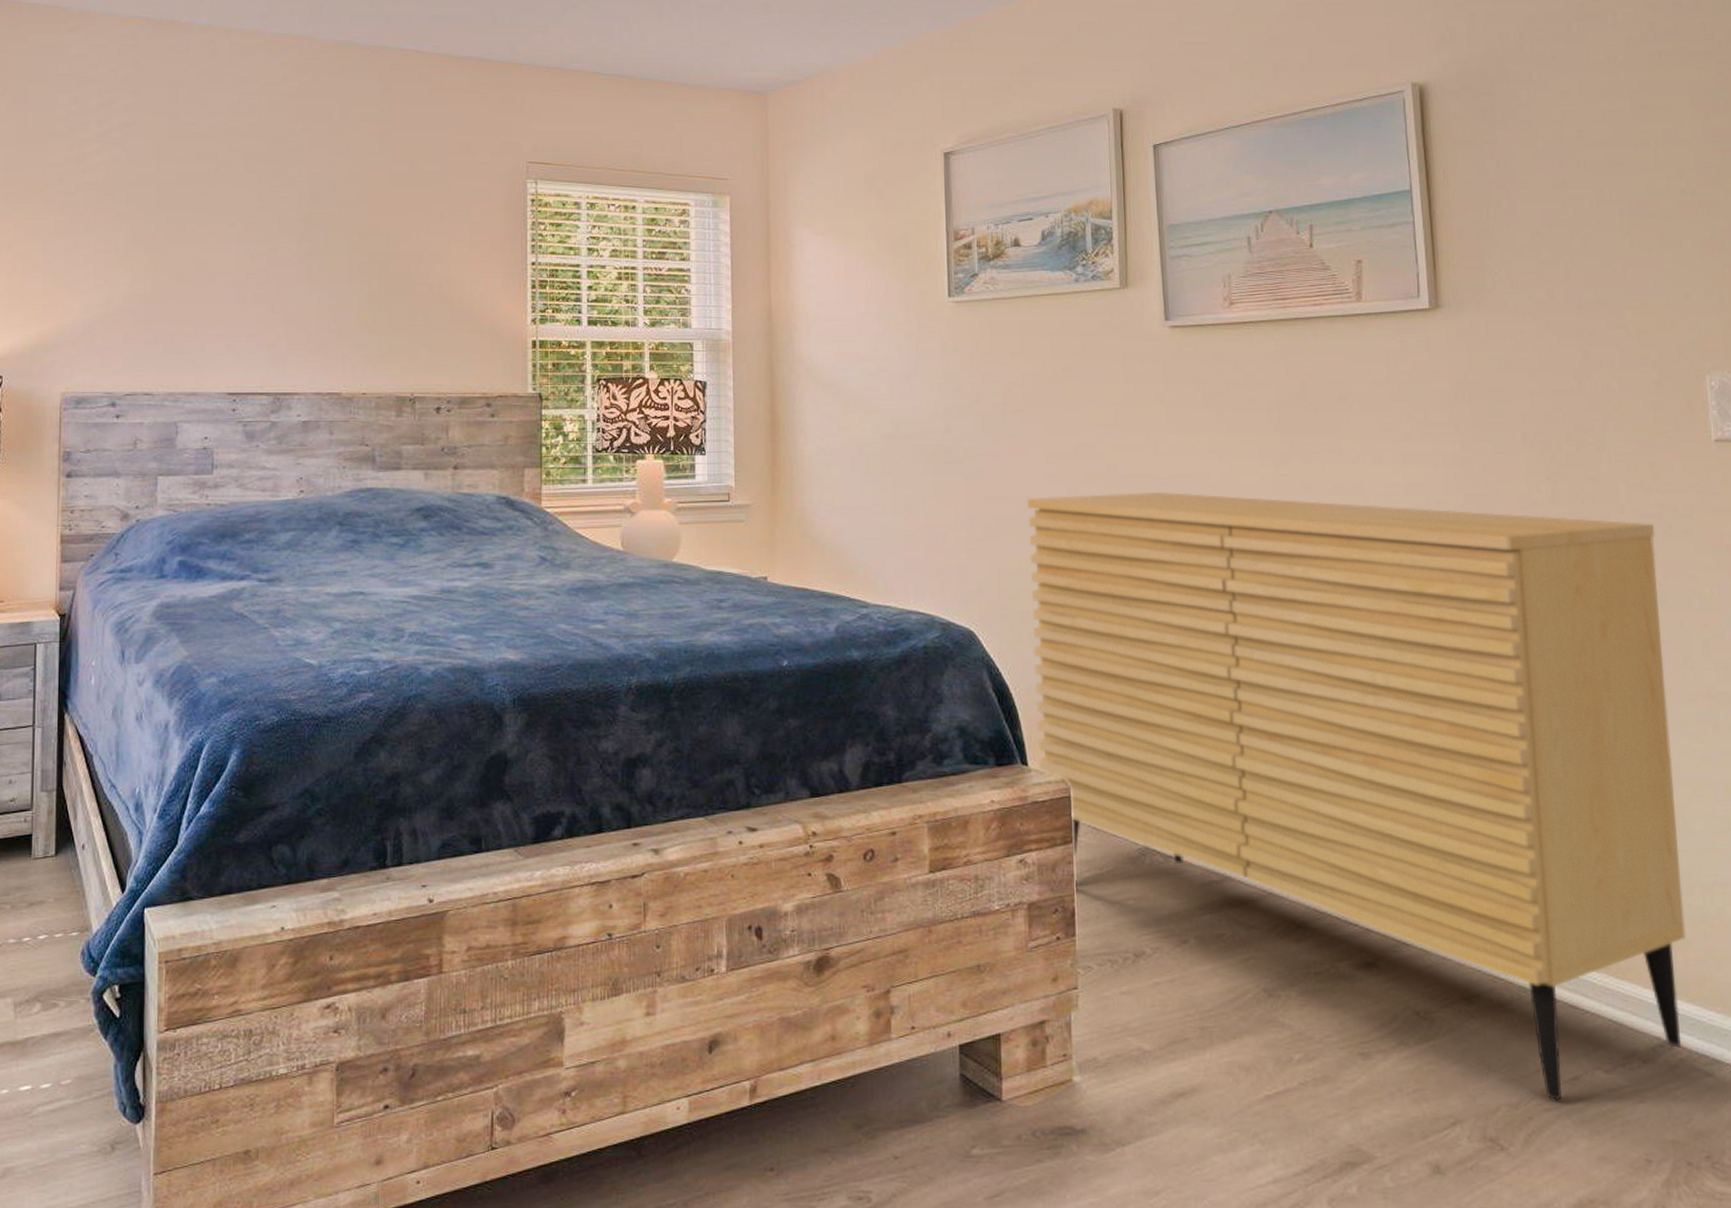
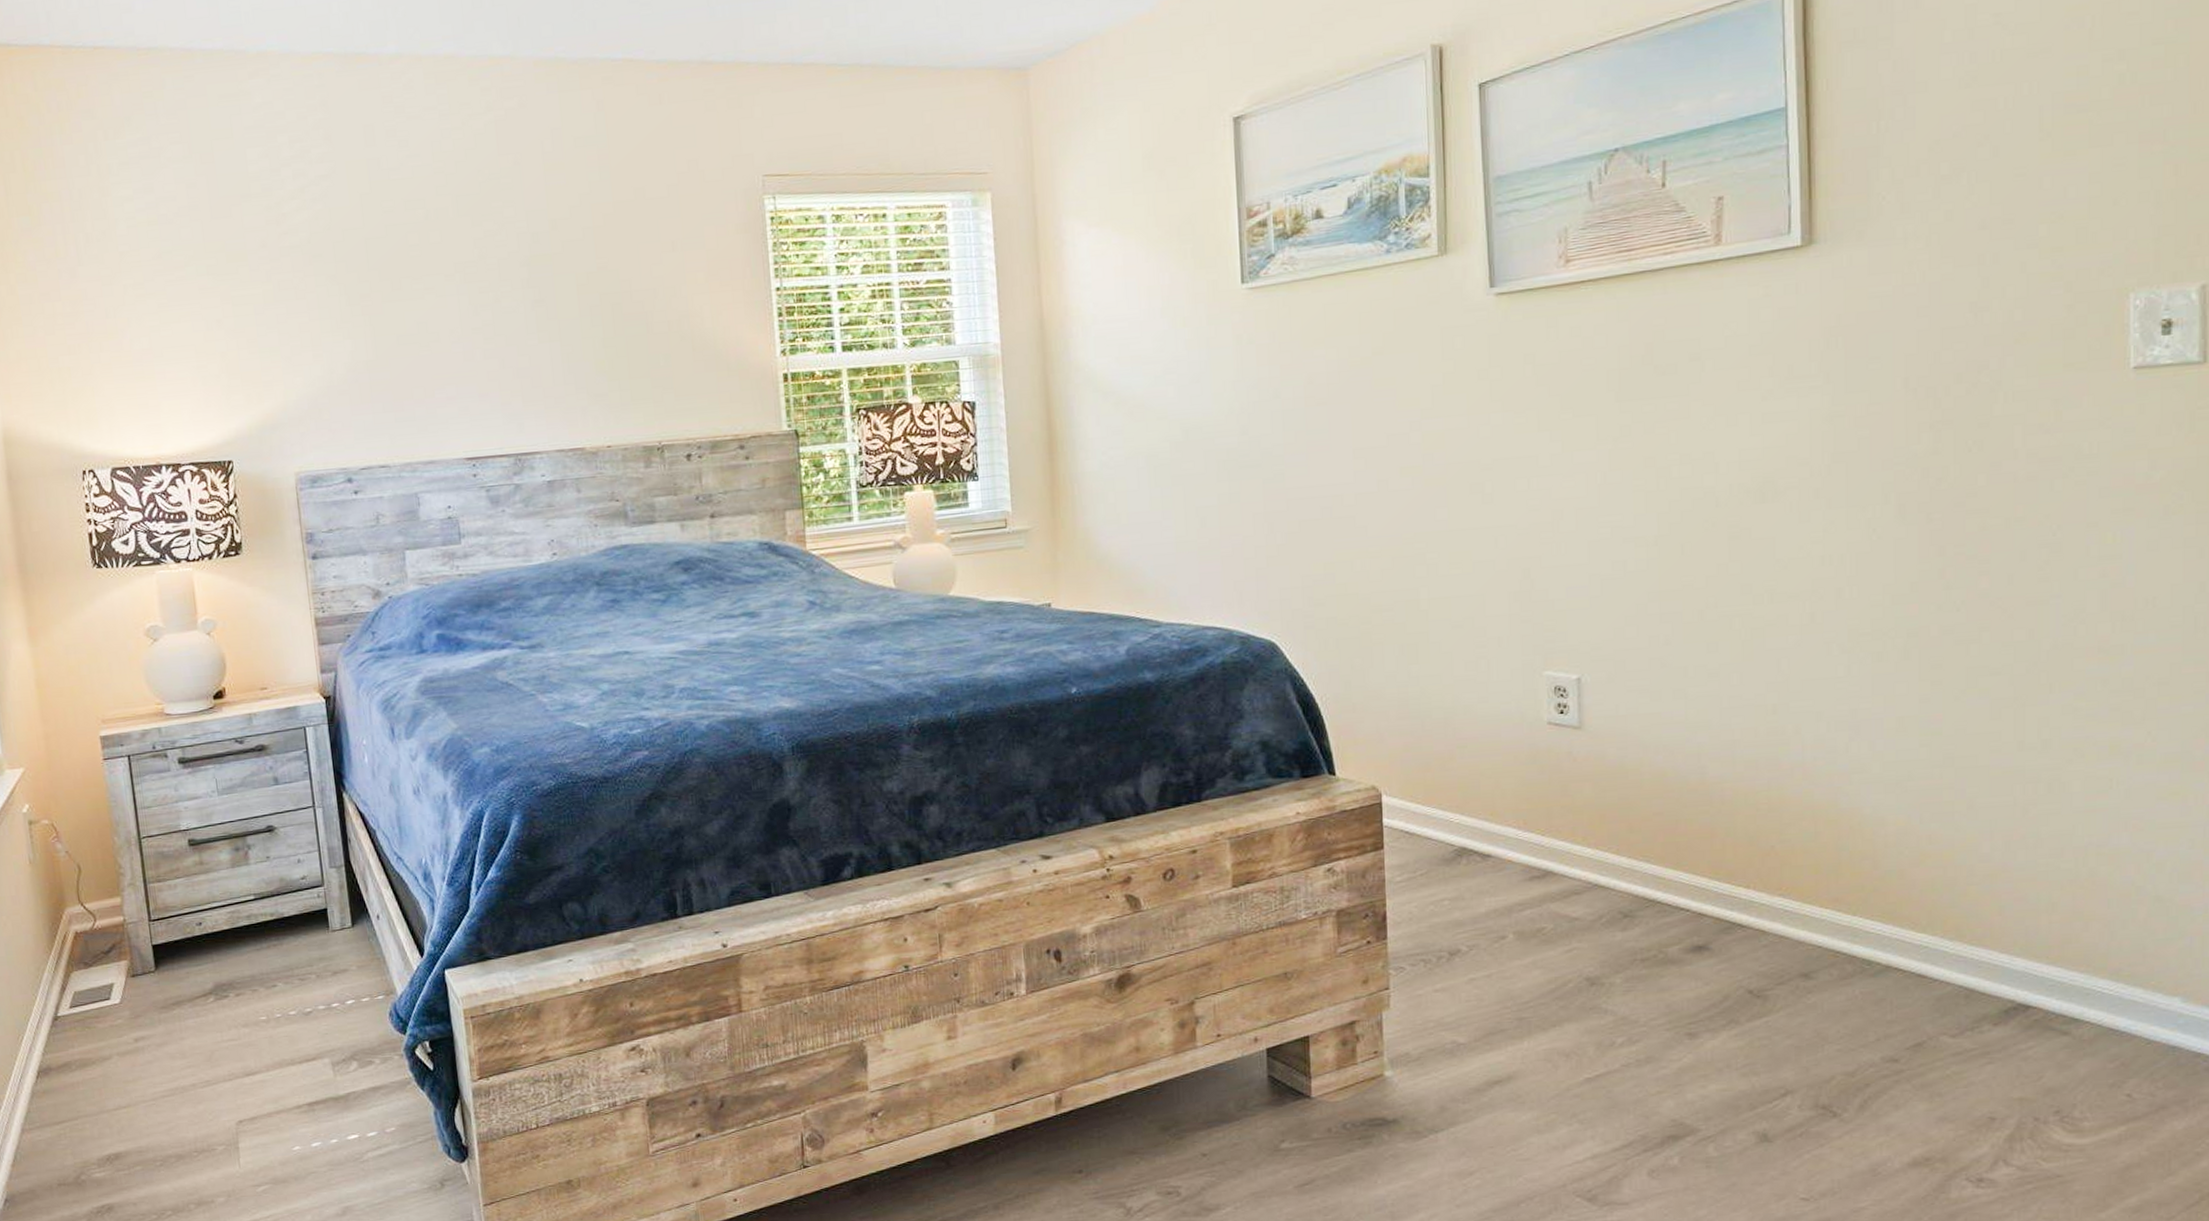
dresser: present [1027,491,1686,1100] -> none [1333,467,2052,1066]

